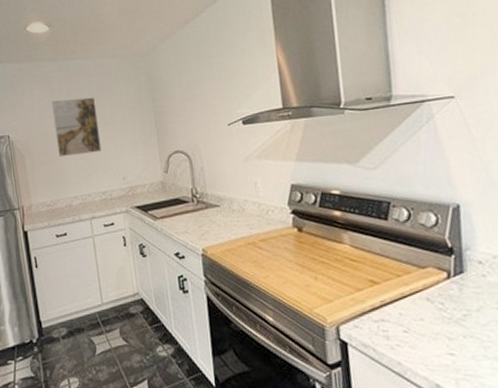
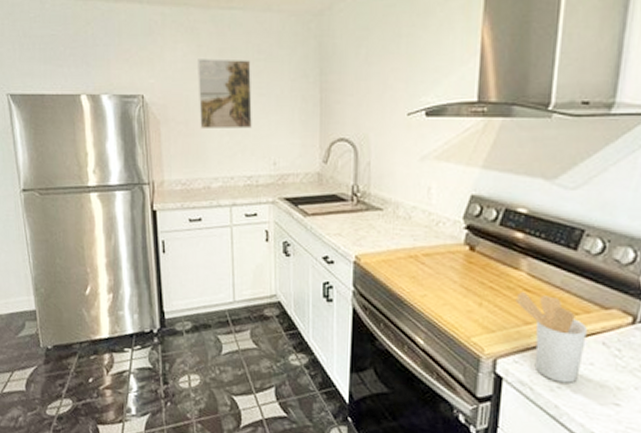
utensil holder: none [345,261,413,340] -> present [515,291,587,383]

